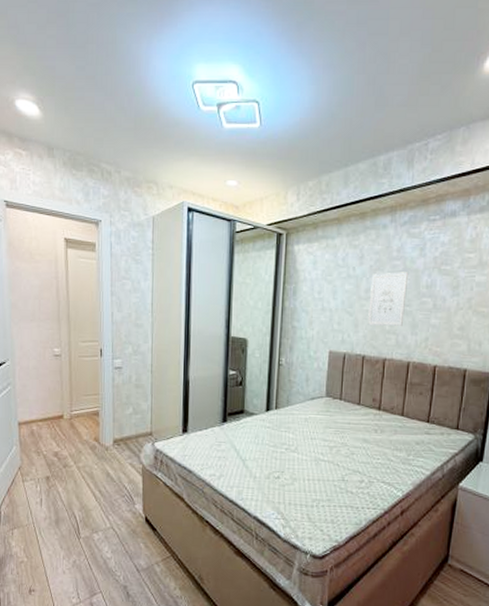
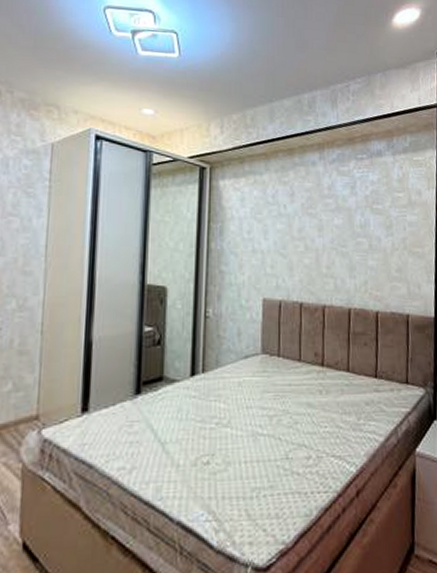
wall art: present [368,272,409,326] -> none [303,210,342,269]

